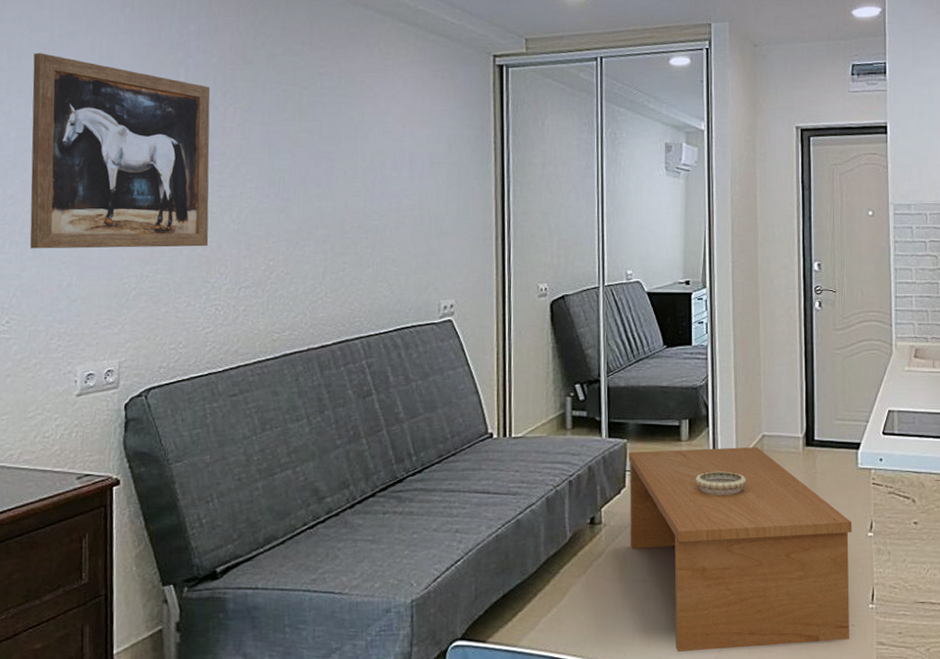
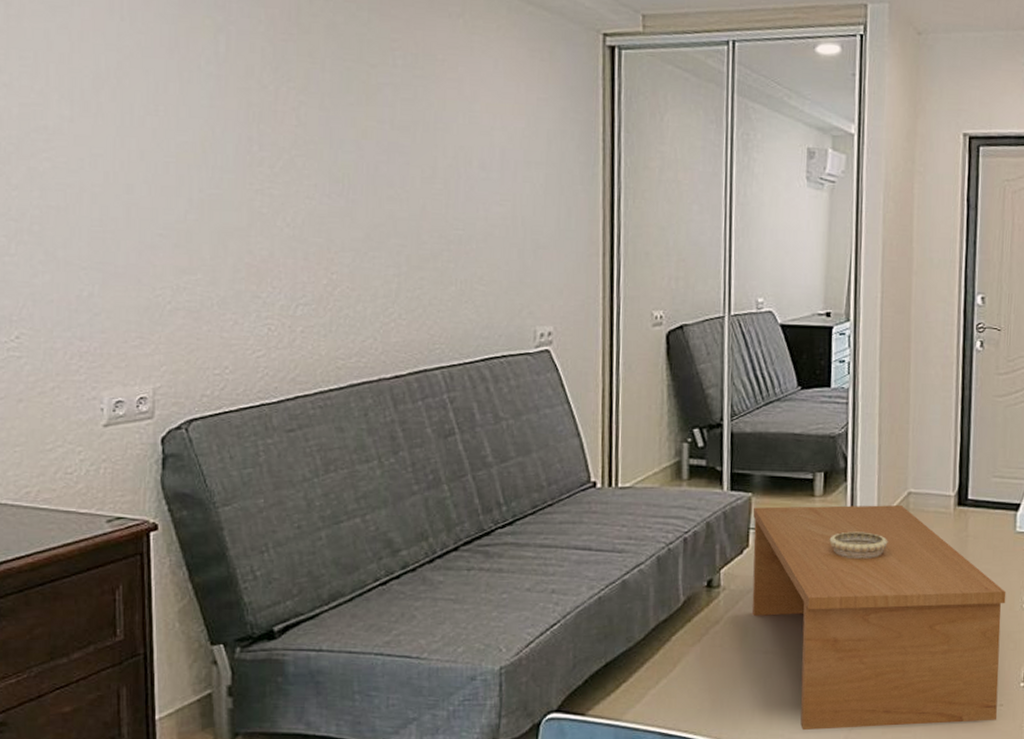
wall art: present [30,53,210,249] -> none [37,10,259,255]

